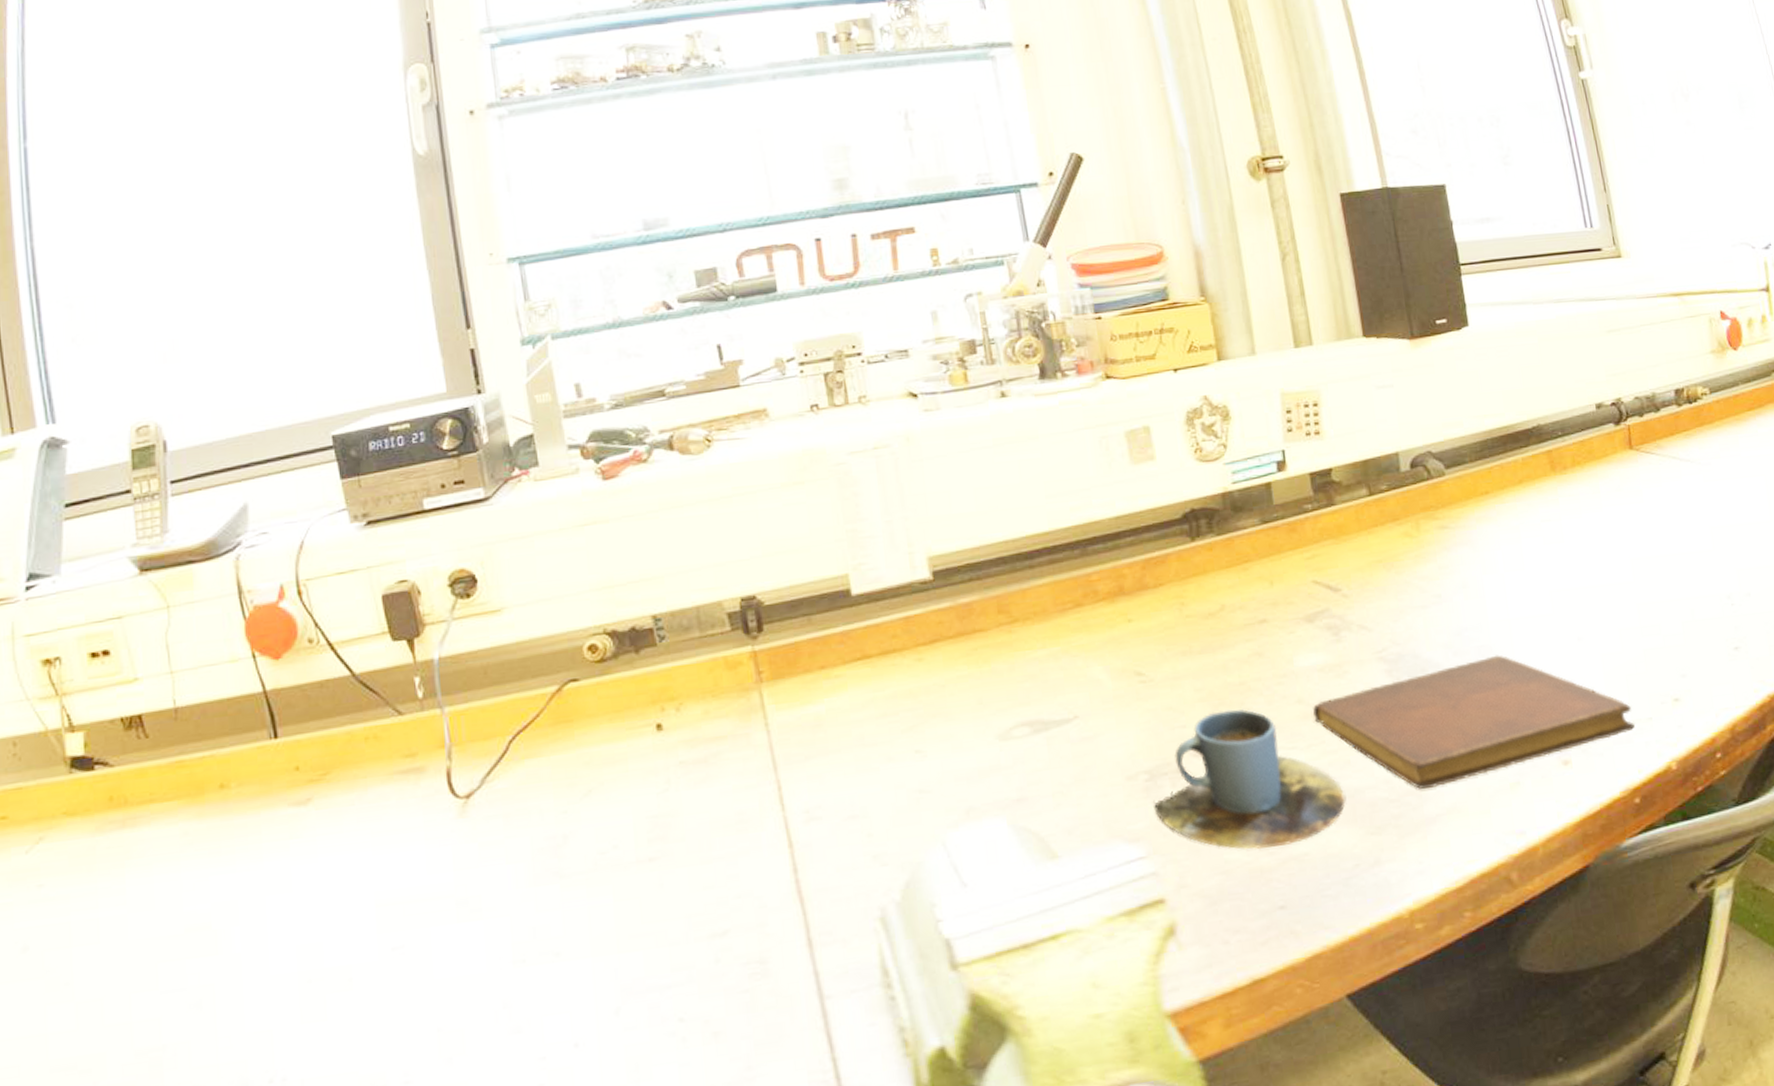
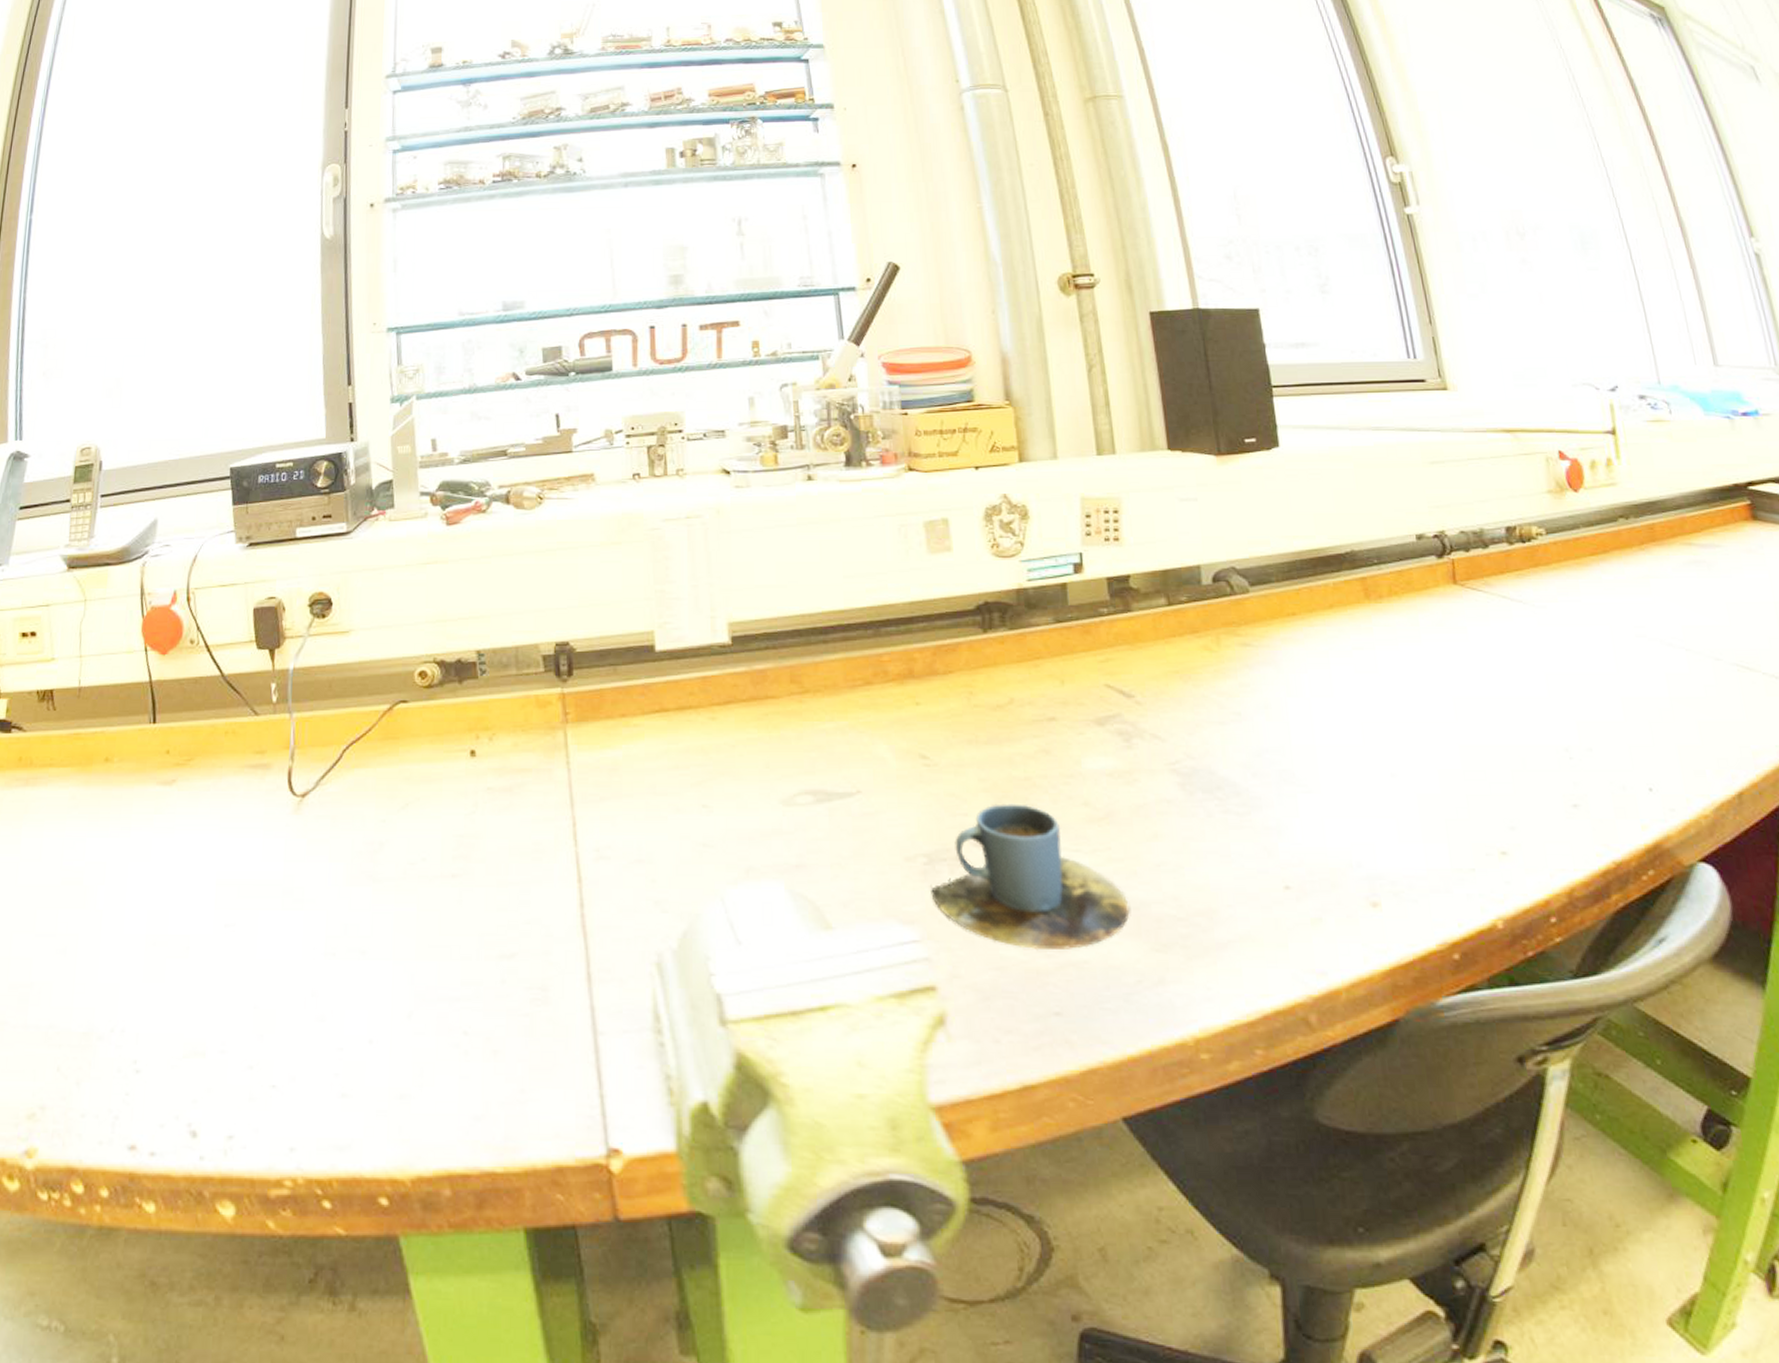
notebook: present [1313,655,1635,790] -> none [1100,781,1455,912]

